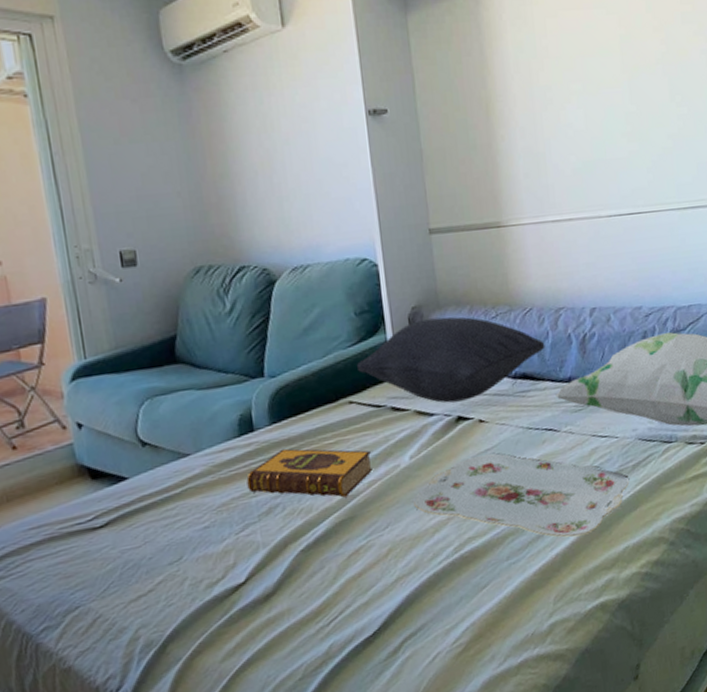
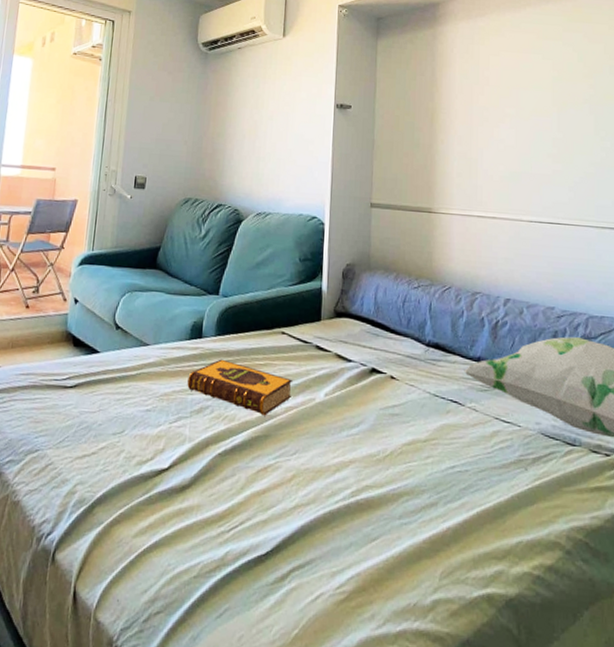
pillow: present [356,316,545,403] -> none [293,276,459,355]
serving tray: present [413,453,630,537] -> none [322,408,529,516]

